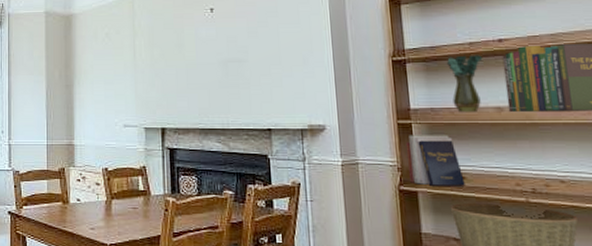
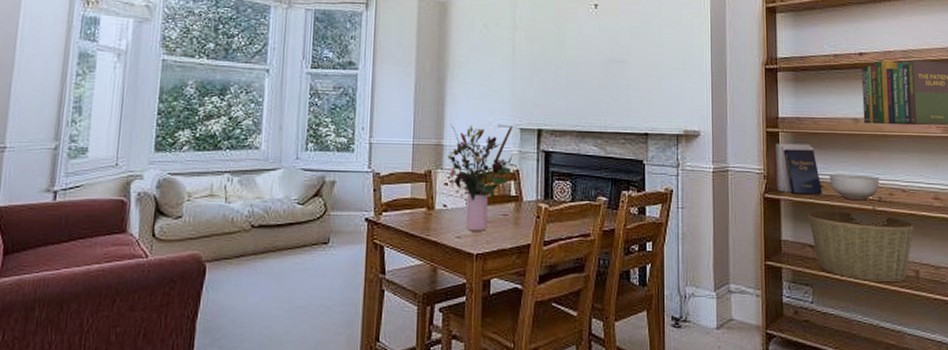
bouquet: none [79,125,144,223] -> present [447,123,517,231]
vase: present [446,52,483,113] -> none [813,64,845,123]
bowl: none [472,165,533,192] -> present [829,174,880,201]

